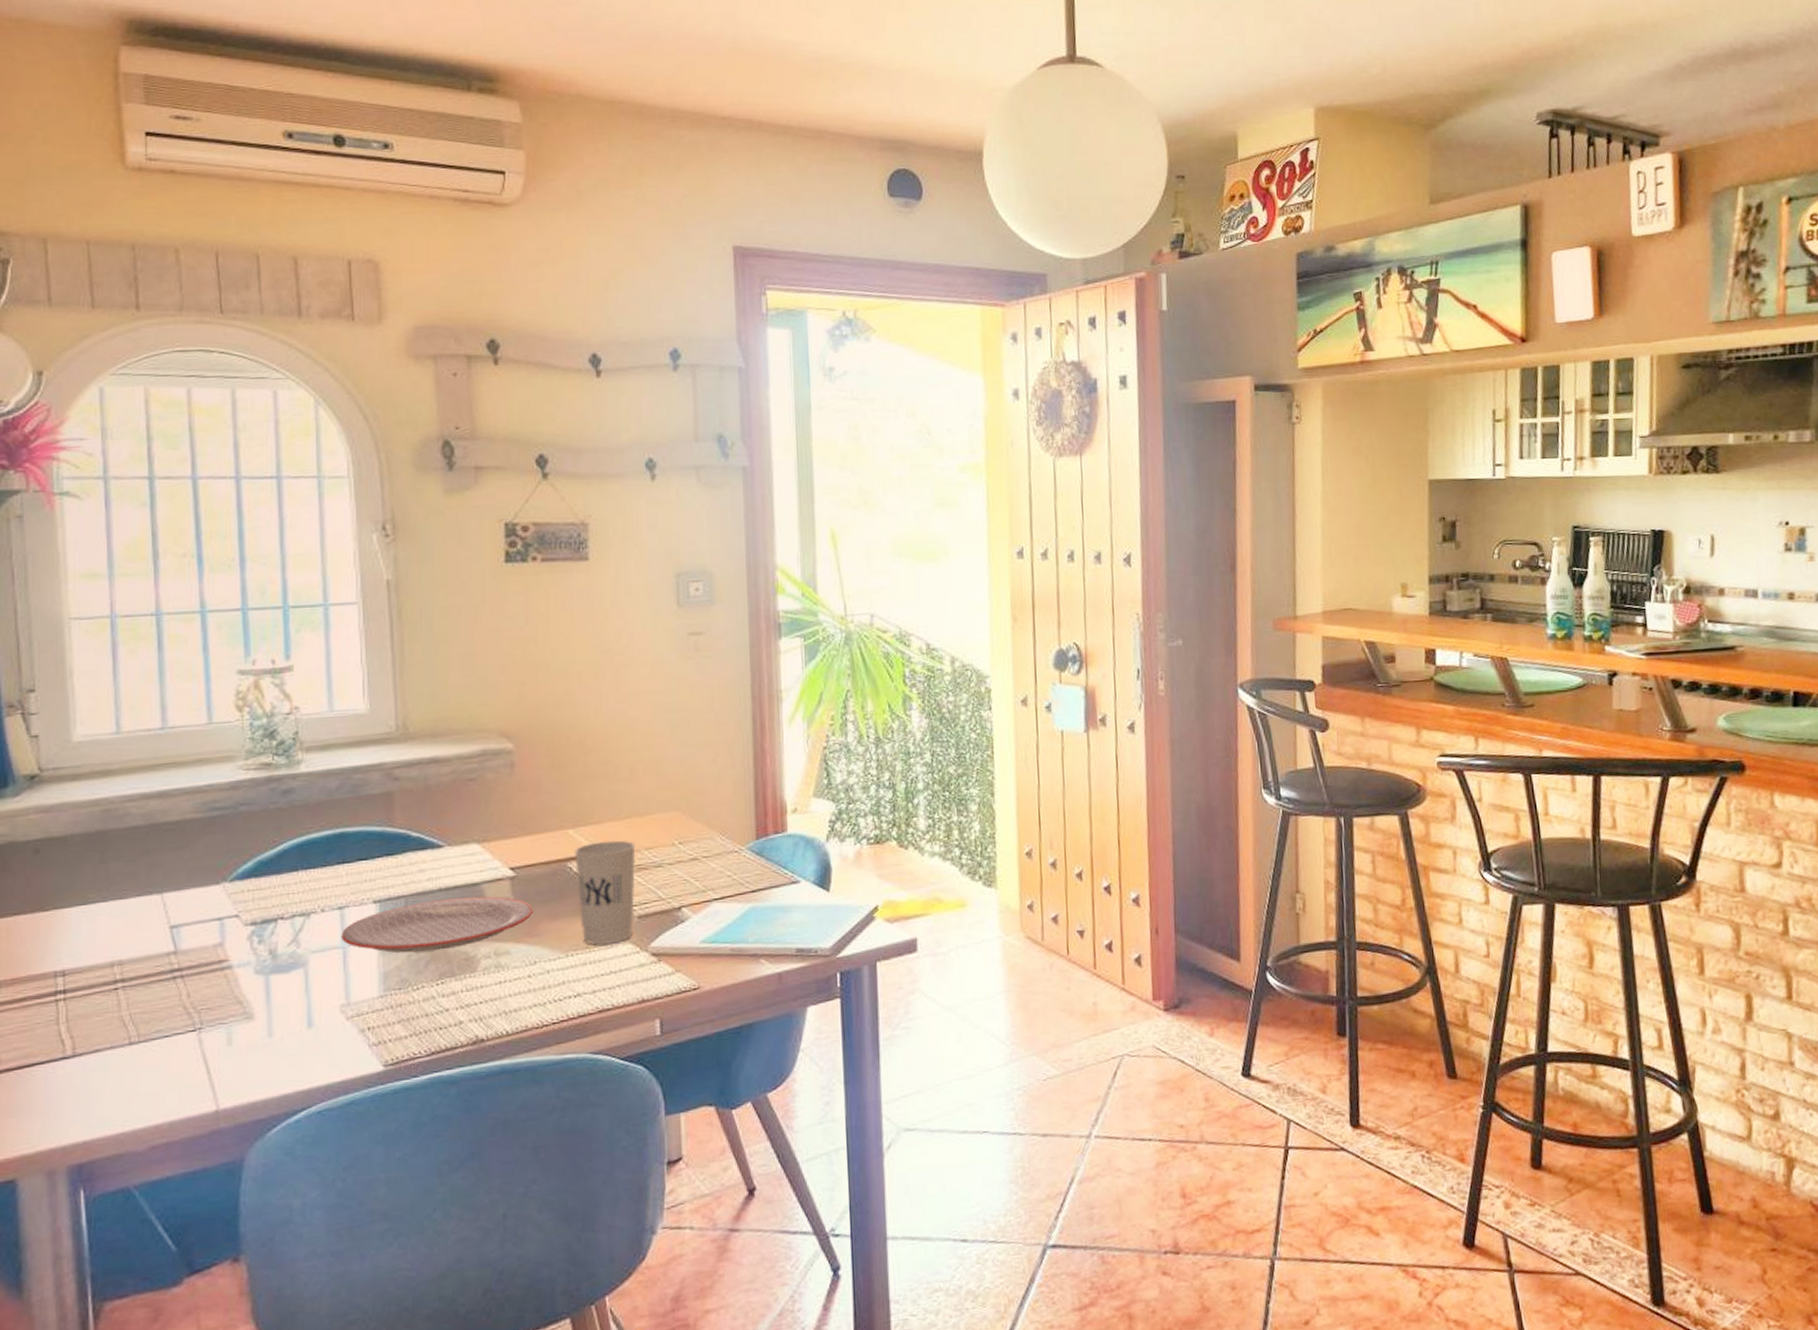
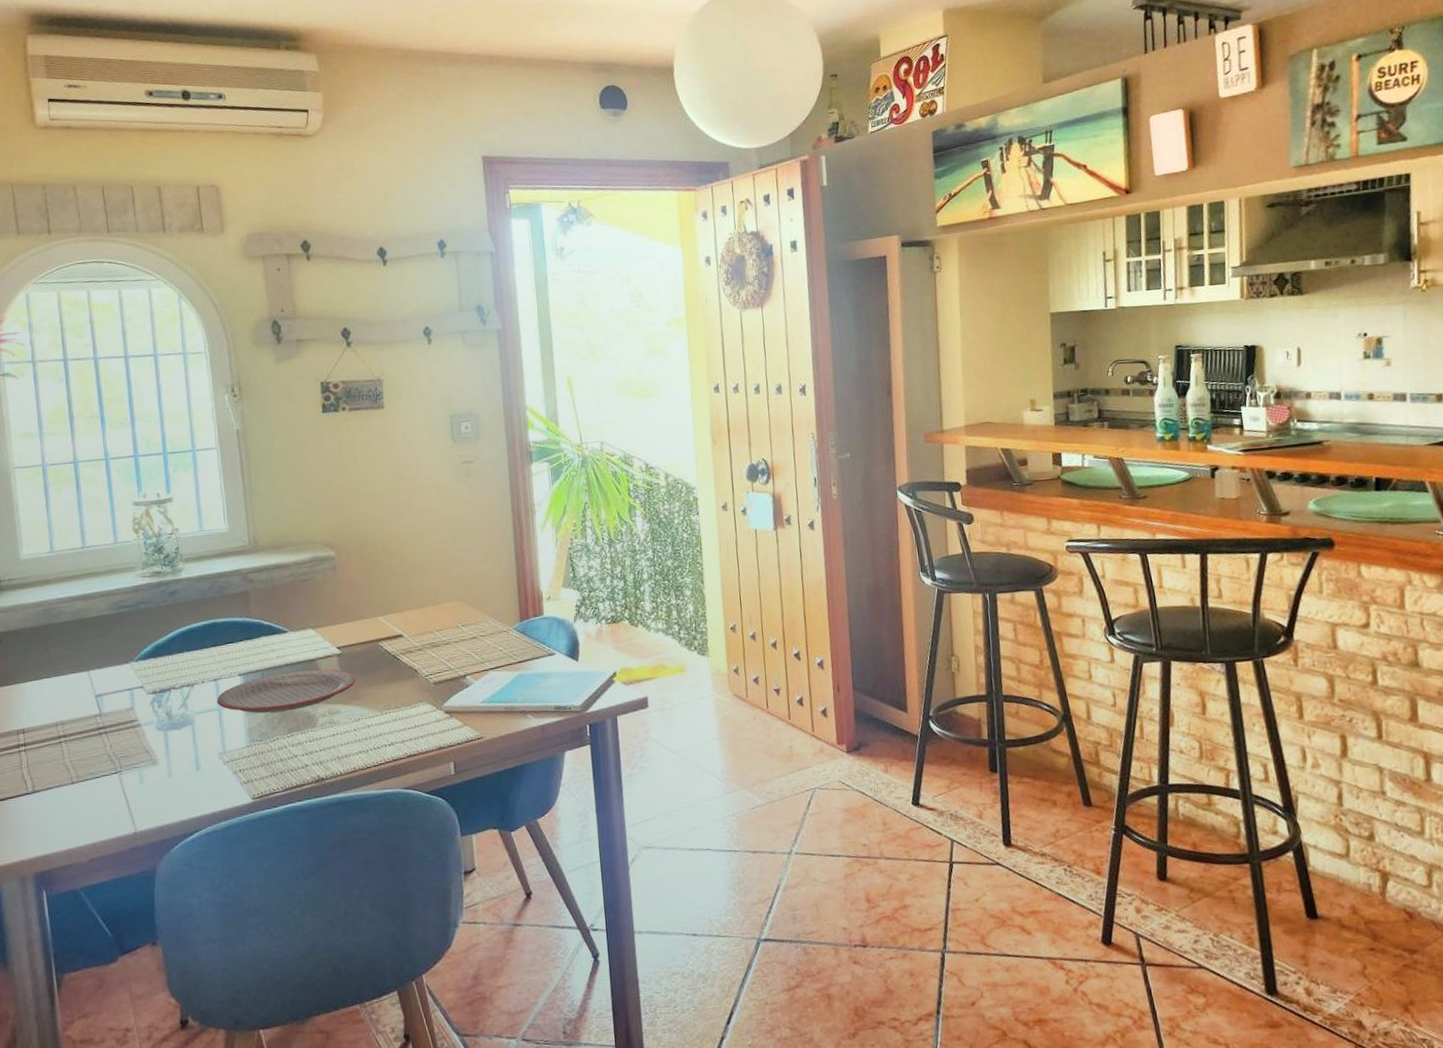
cup: present [574,840,636,945] -> none [384,624,430,706]

